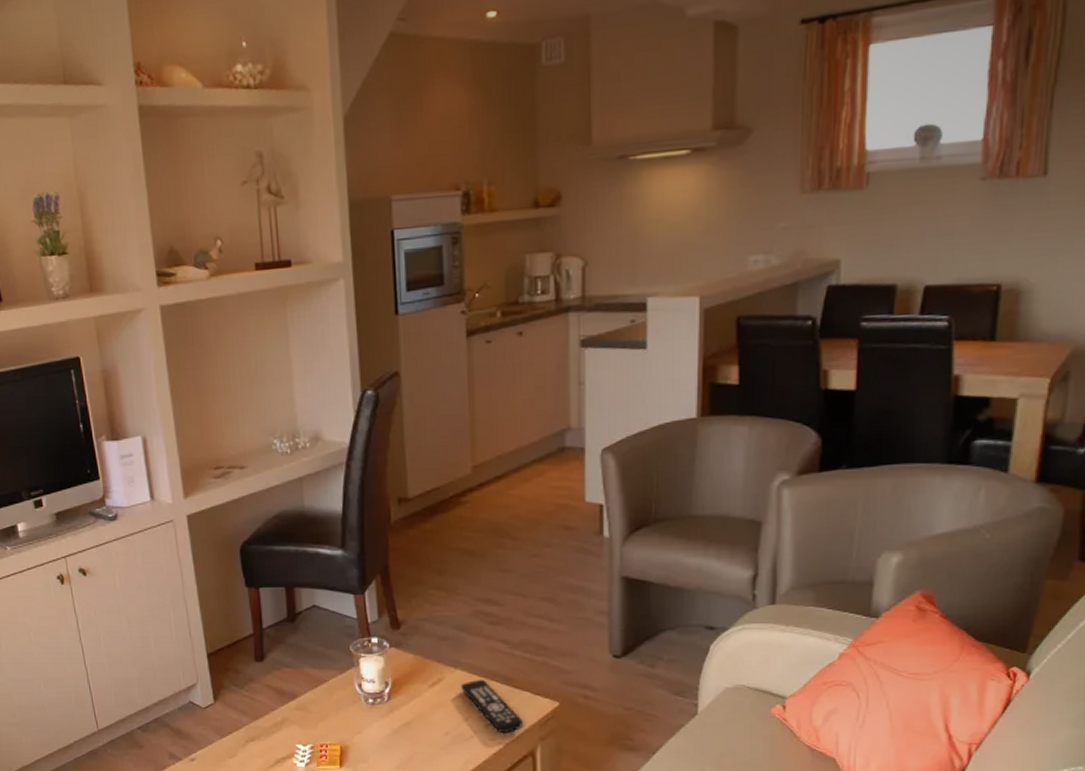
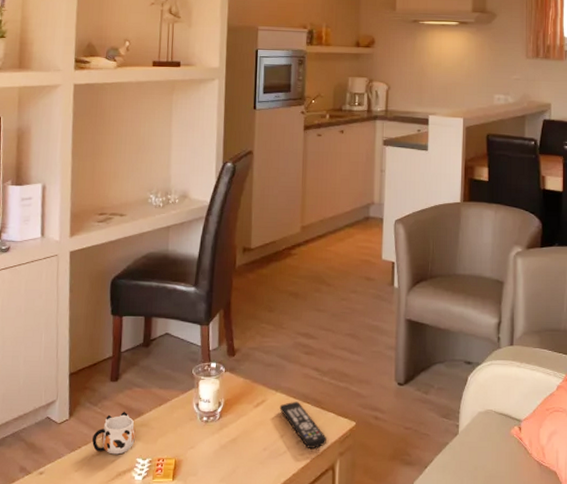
mug: none [243,693,292,740] -> present [92,411,135,455]

